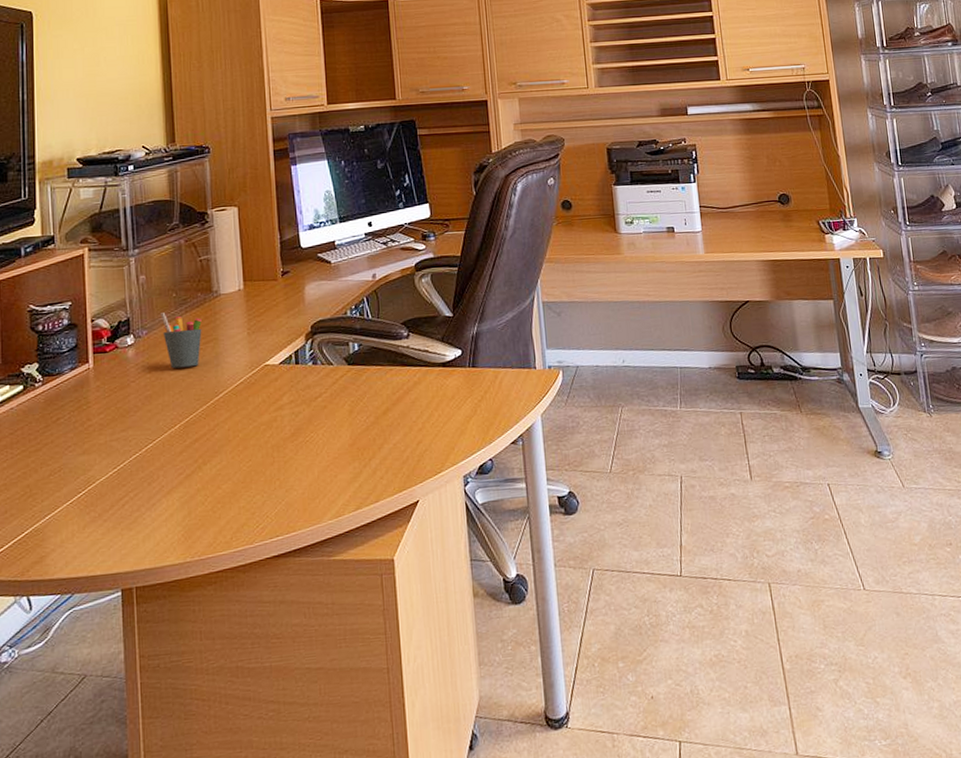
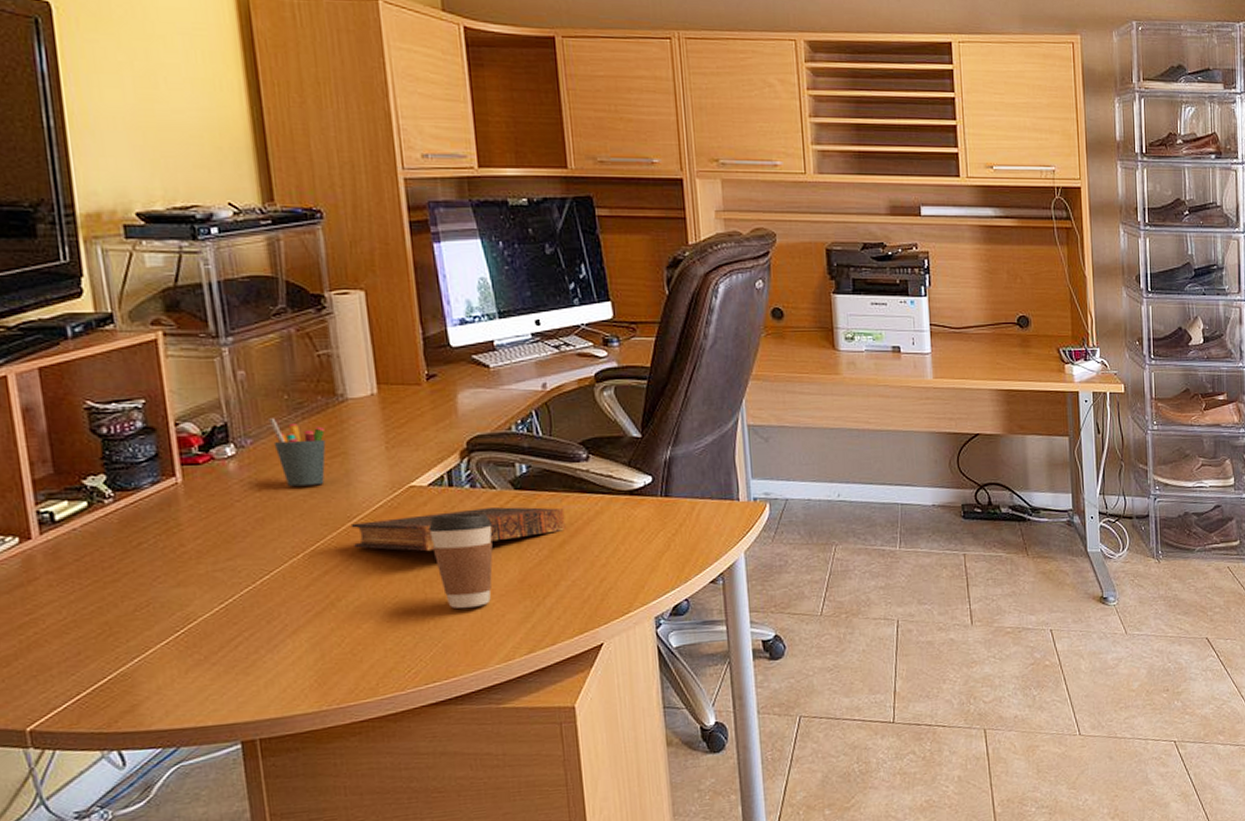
book: none [217,379,389,421] -> present [350,507,566,552]
coffee cup: none [278,386,329,471] -> present [428,513,493,609]

